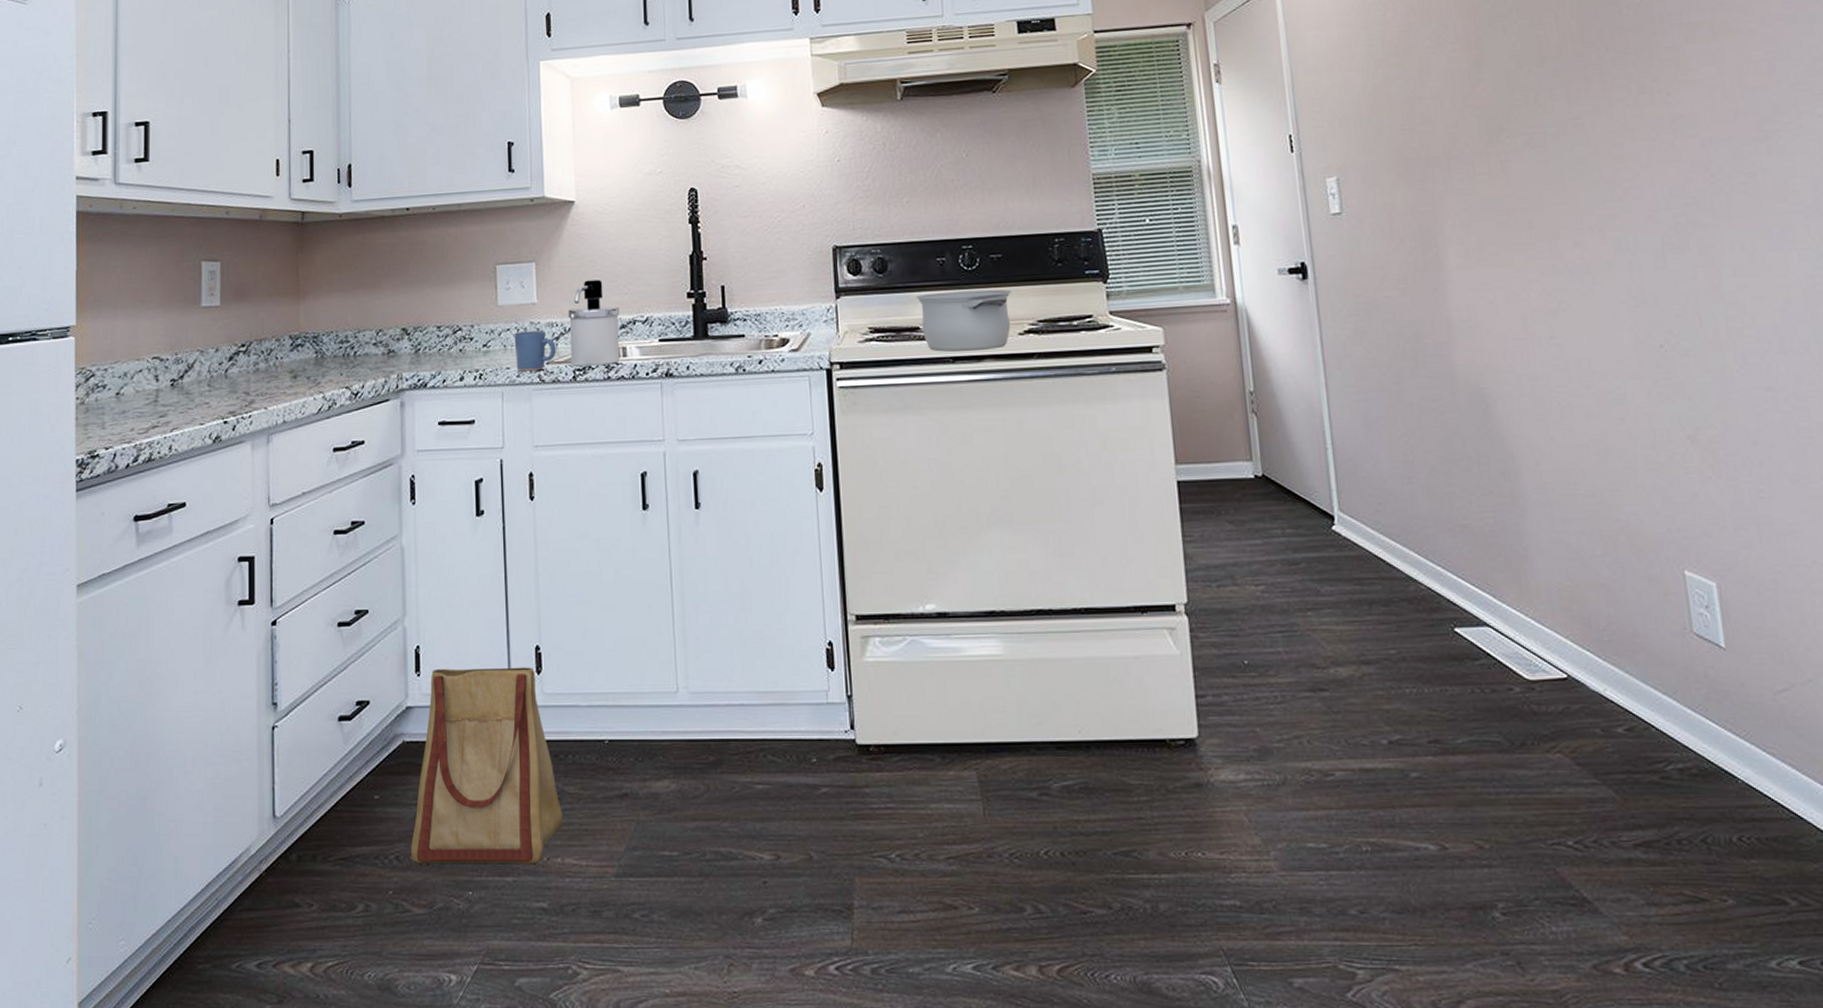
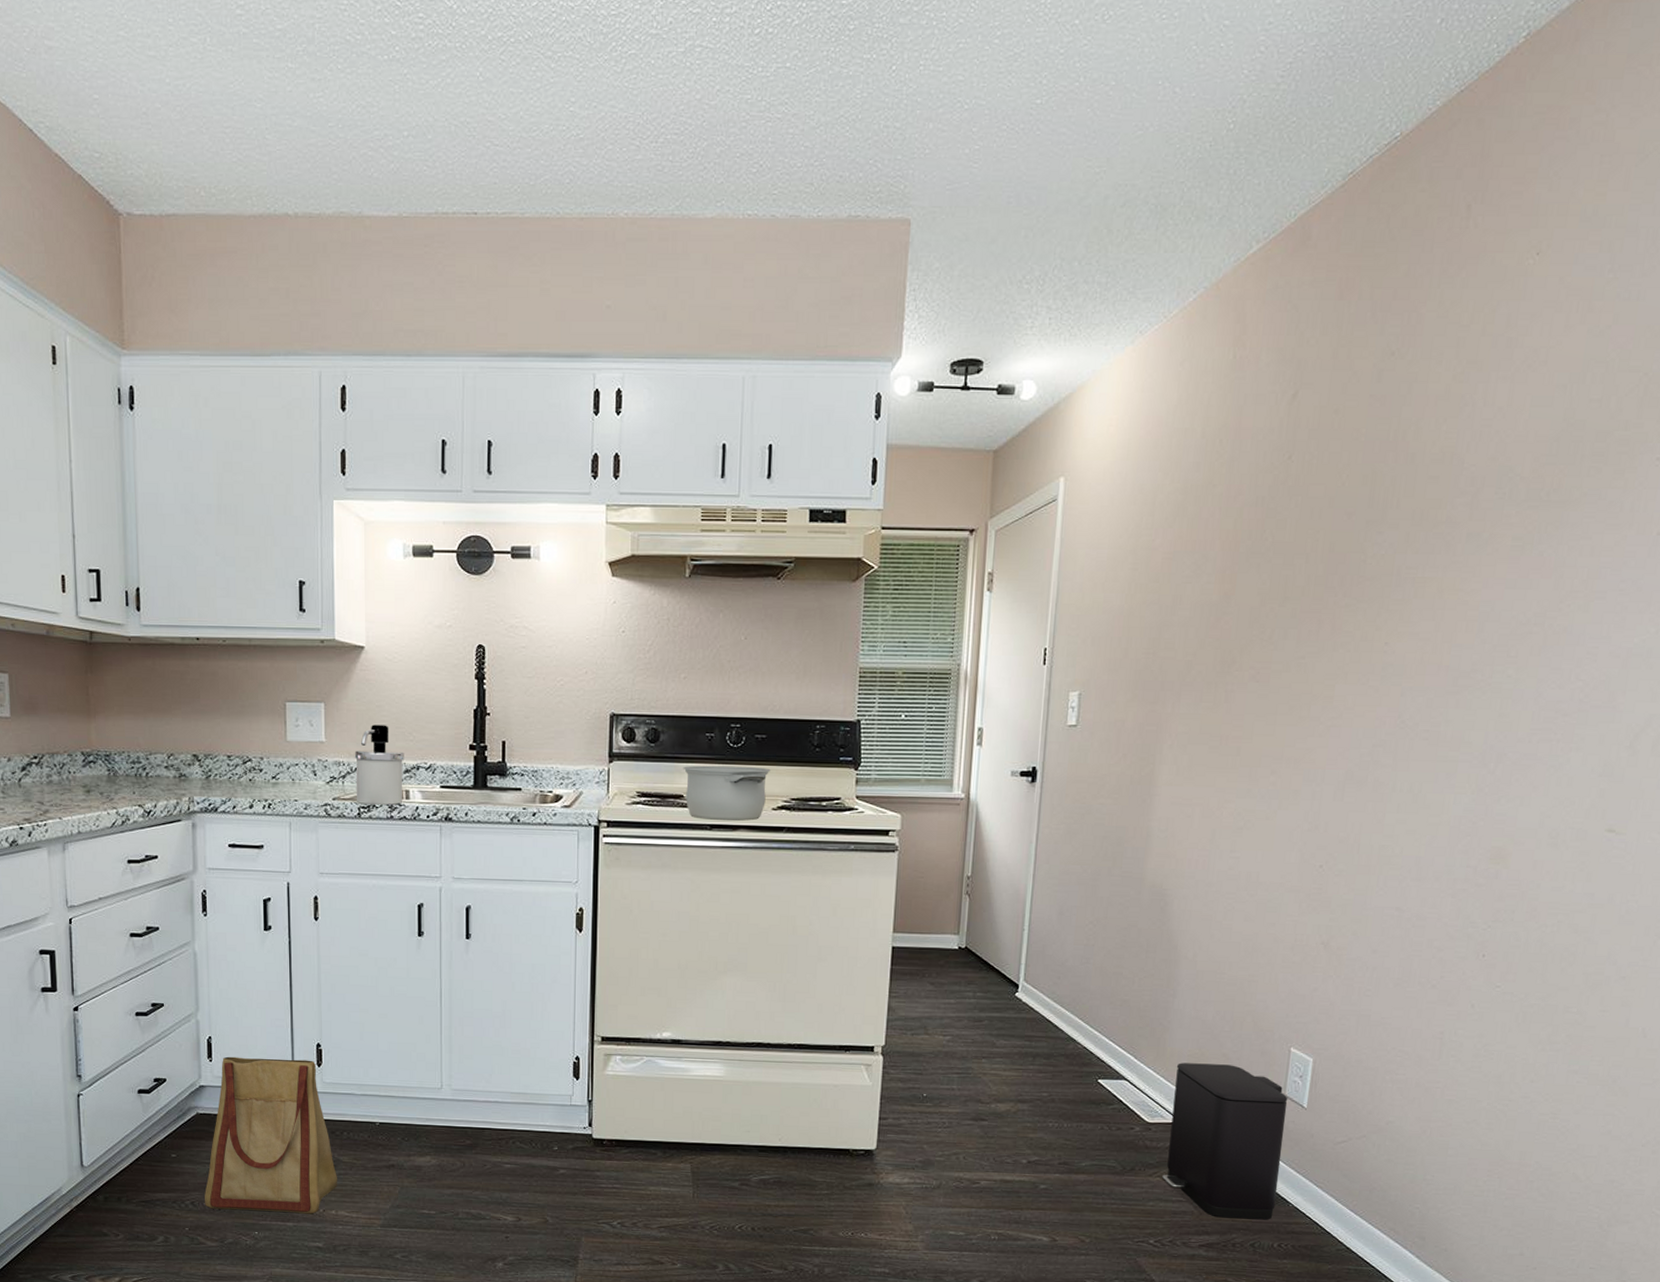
mug: present [514,330,556,372] -> none [302,767,342,805]
pedal bin: none [1547,598,1721,804] -> present [1162,1063,1288,1220]

